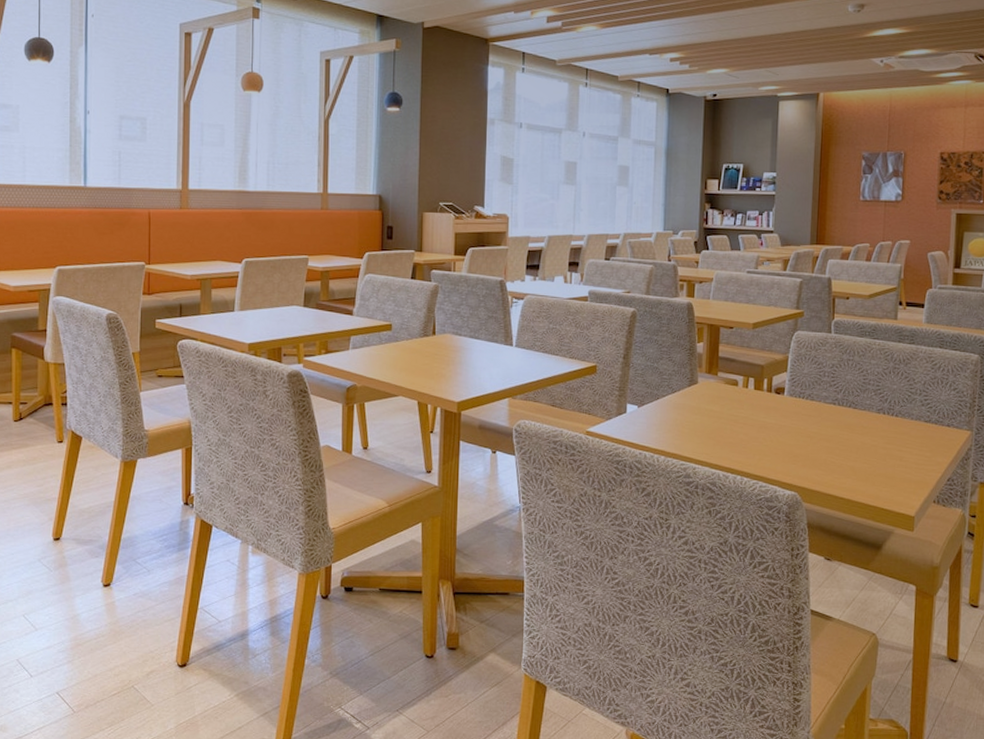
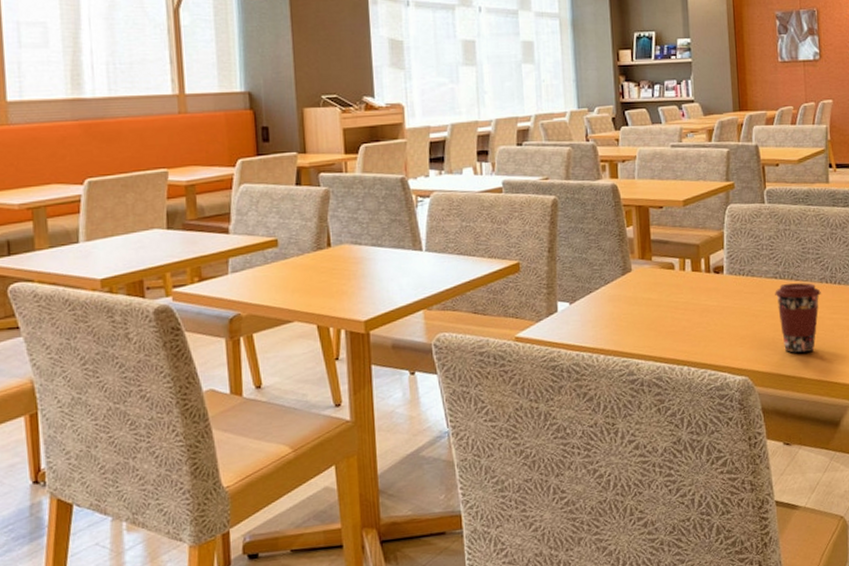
coffee cup: none [832,410,877,478] -> present [775,282,821,353]

